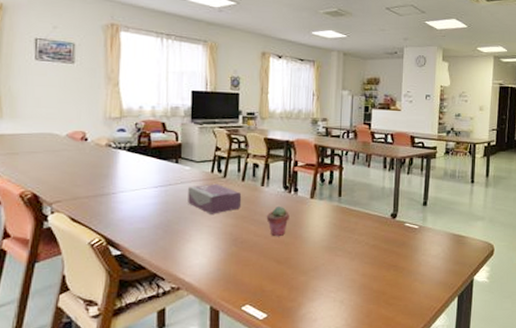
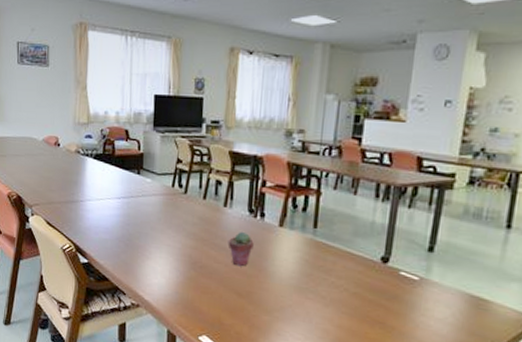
tissue box: present [188,183,242,214] -> none [148,199,203,233]

